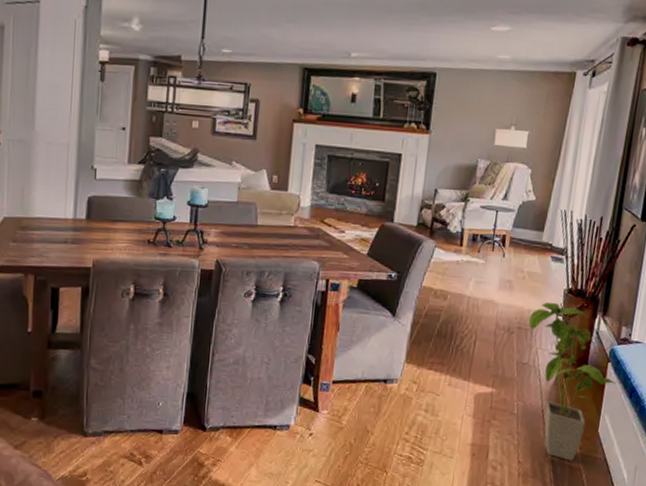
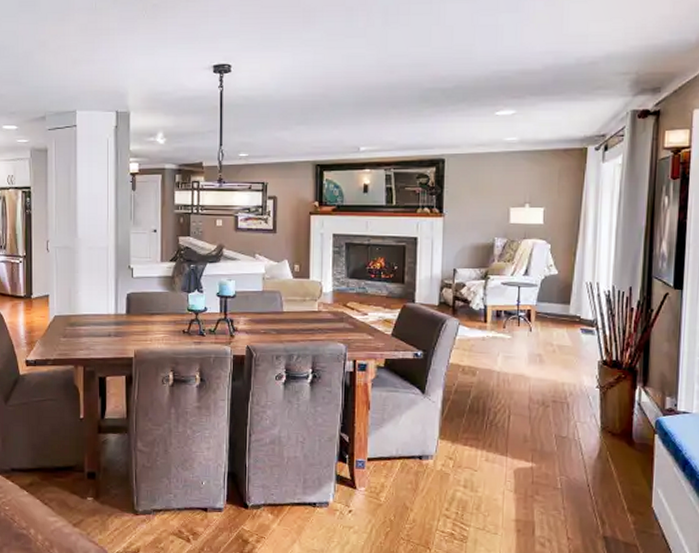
house plant: present [528,302,616,461] -> none [563,374,666,537]

